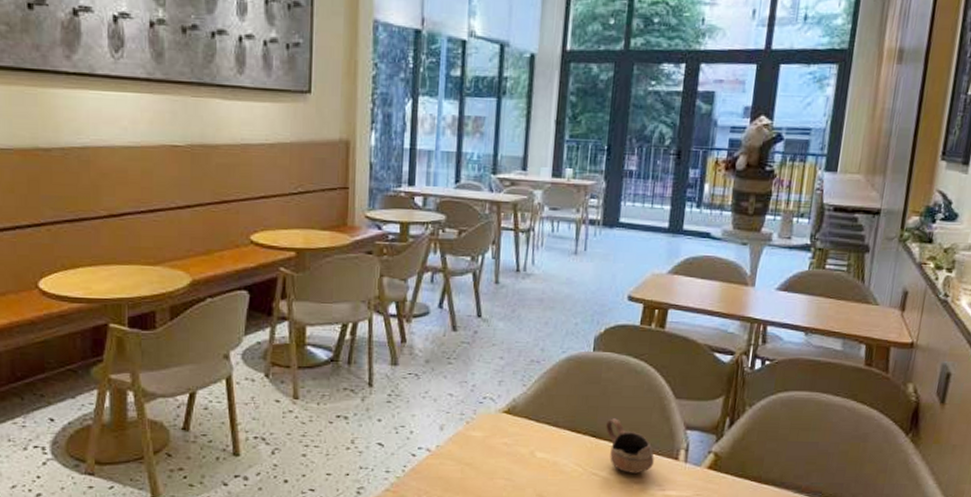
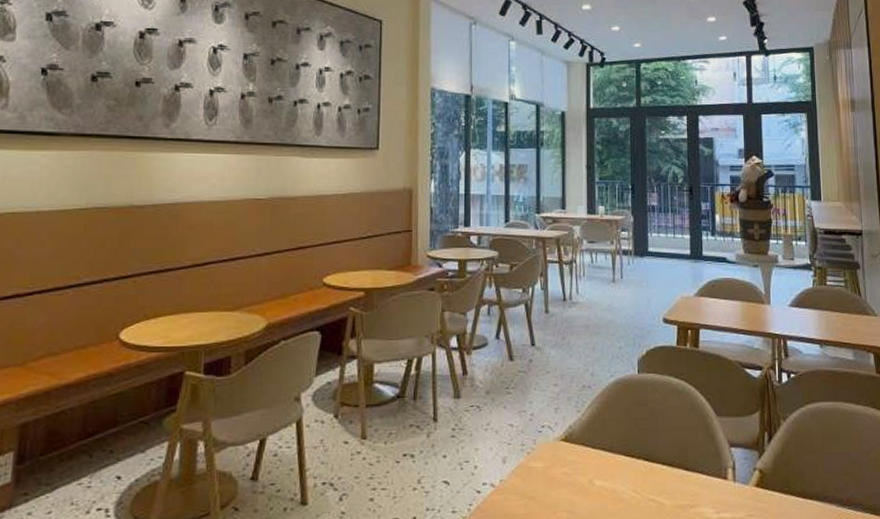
cup: present [605,418,654,473] -> none [656,440,705,497]

